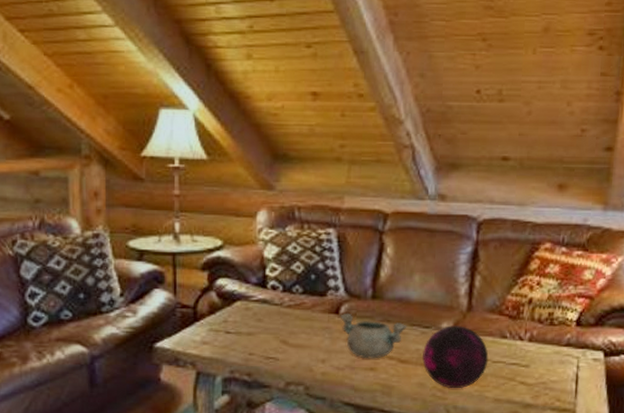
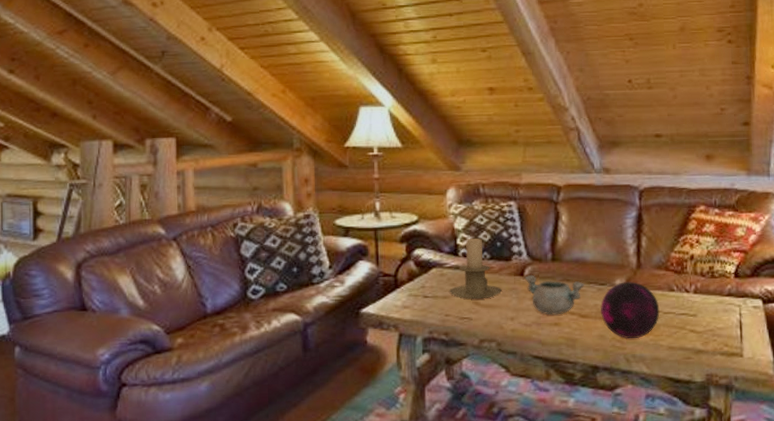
candle holder: none [253,269,314,338] -> present [448,238,503,300]

